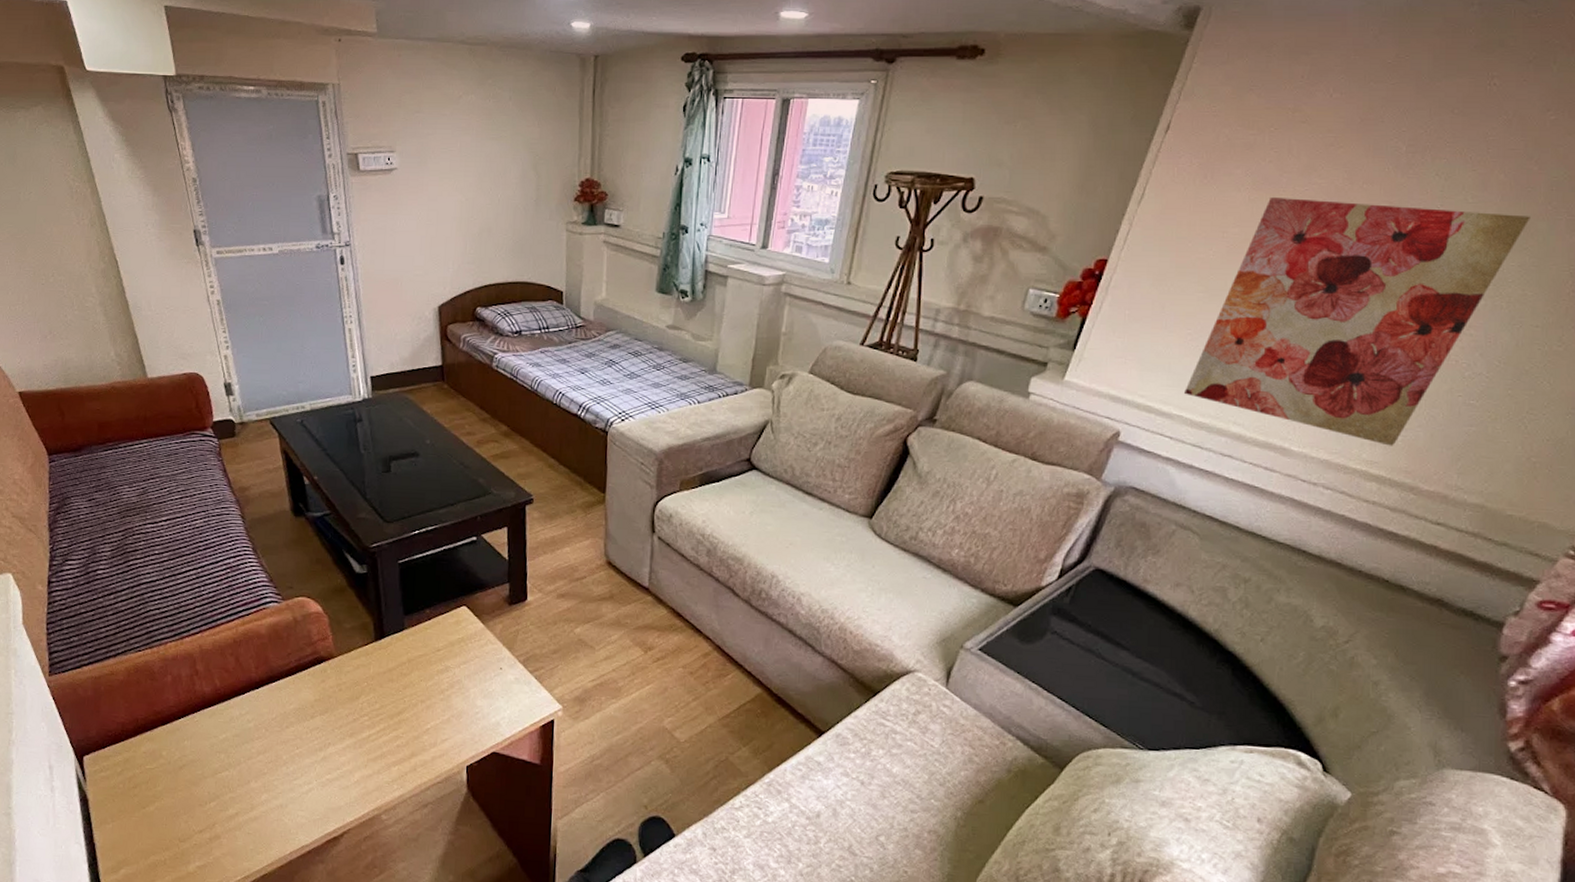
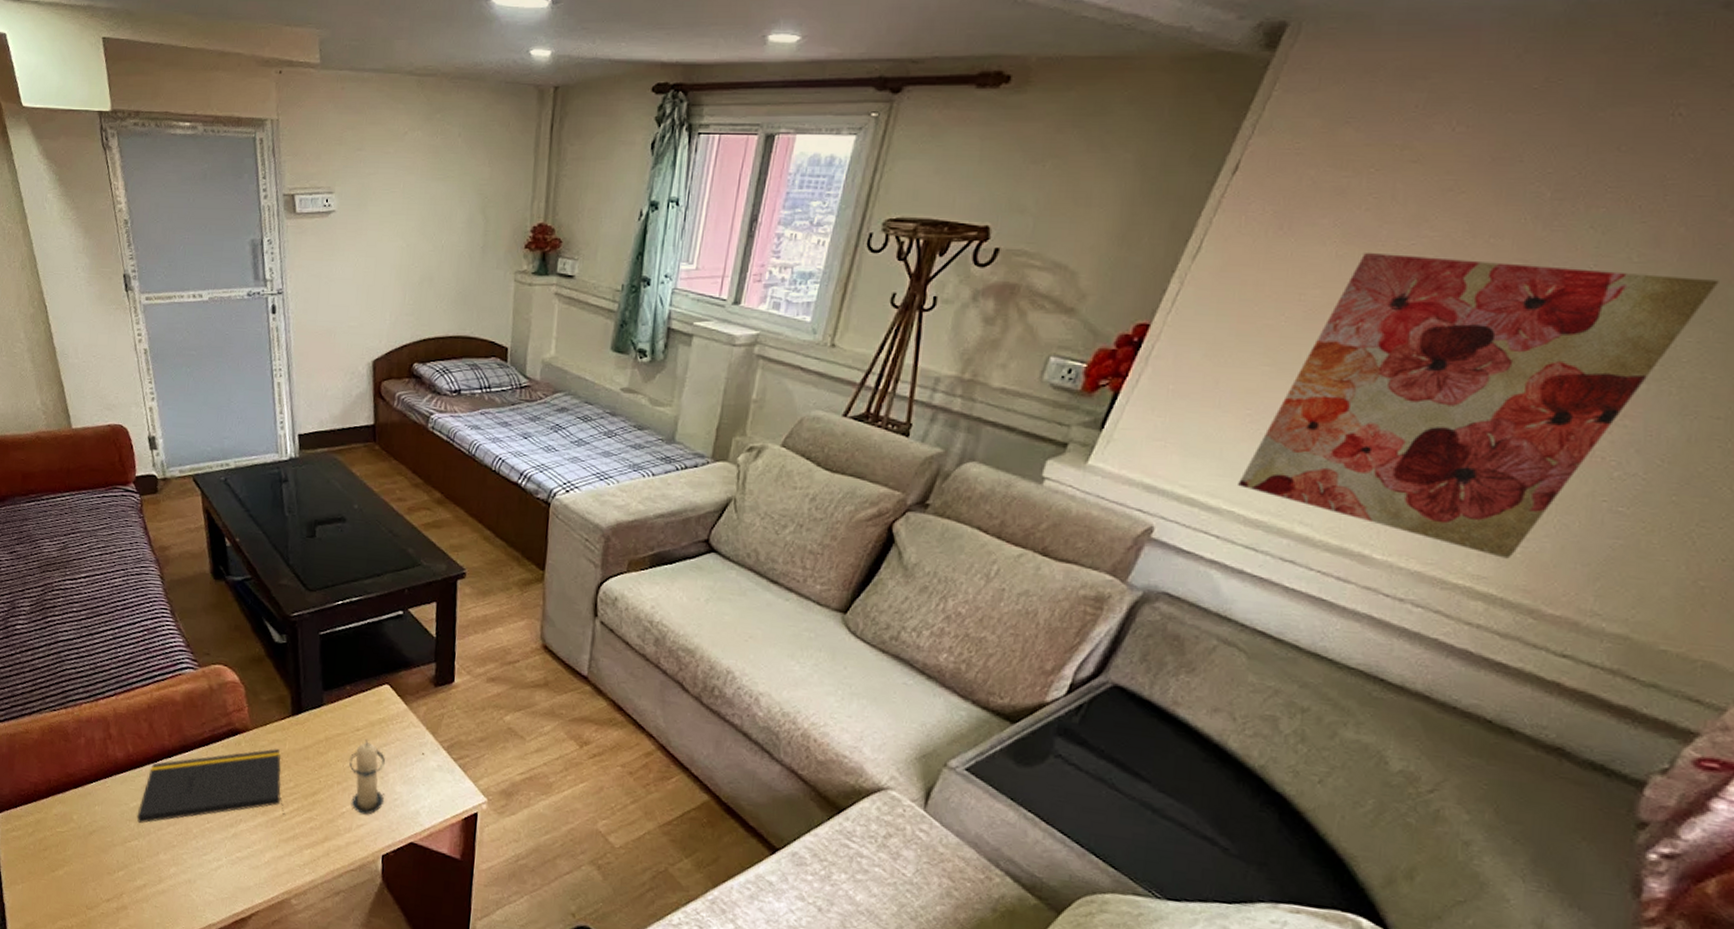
notepad: none [226,673,372,755] -> present [137,748,285,824]
candle: none [432,659,467,729] -> present [349,739,386,815]

